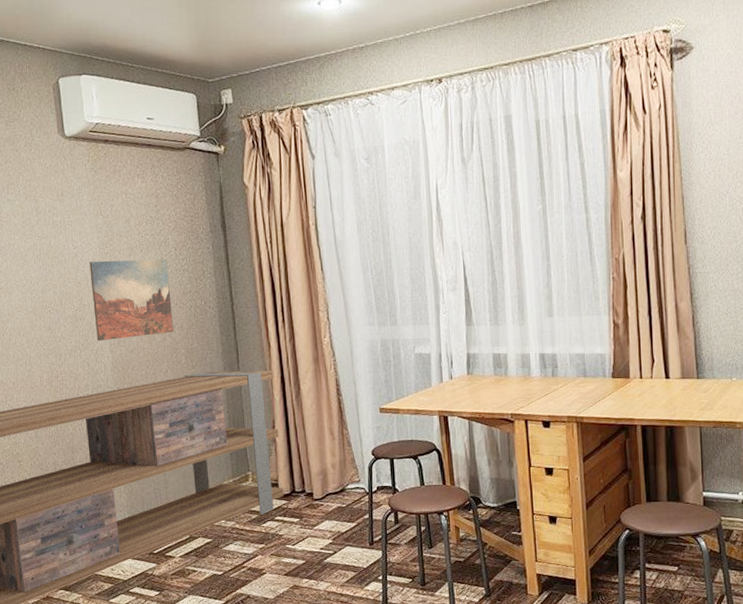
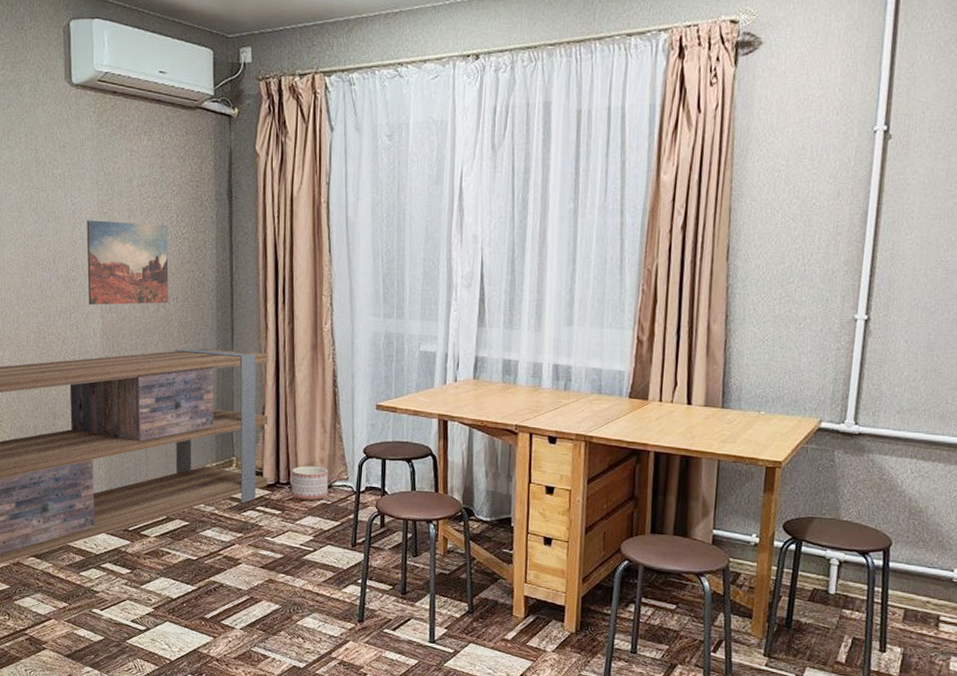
planter: none [306,472,343,507] -> present [291,466,329,502]

